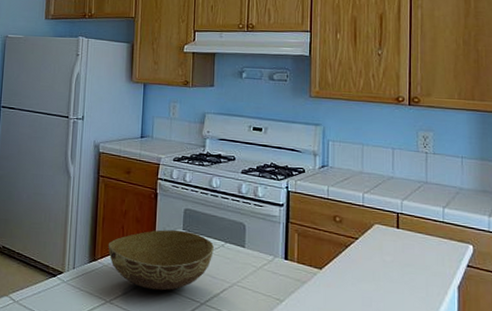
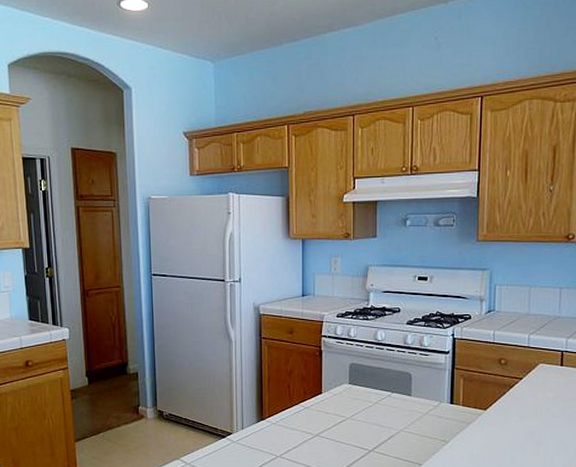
bowl: present [108,229,214,291] -> none [275,384,380,442]

